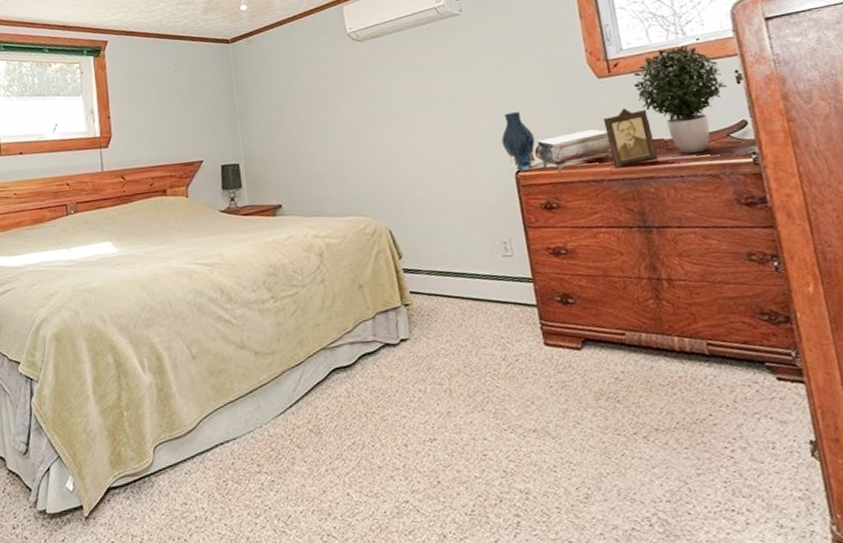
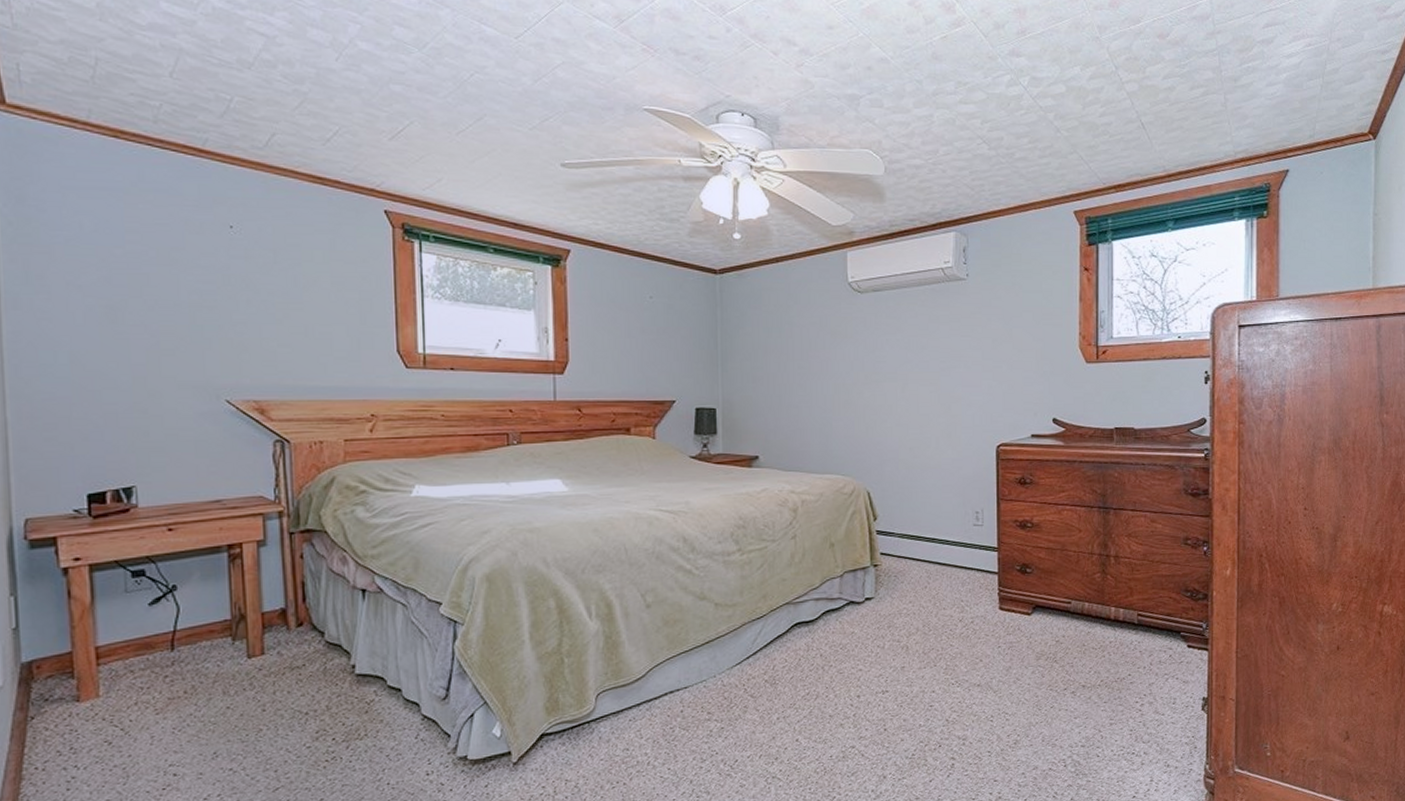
vase: present [501,111,536,171] -> none [988,386,1020,444]
jewelry box: present [534,129,613,174] -> none [1017,411,1087,451]
photo frame: present [603,108,659,169] -> none [1085,395,1126,451]
potted plant: present [634,45,727,154] -> none [1117,340,1196,443]

